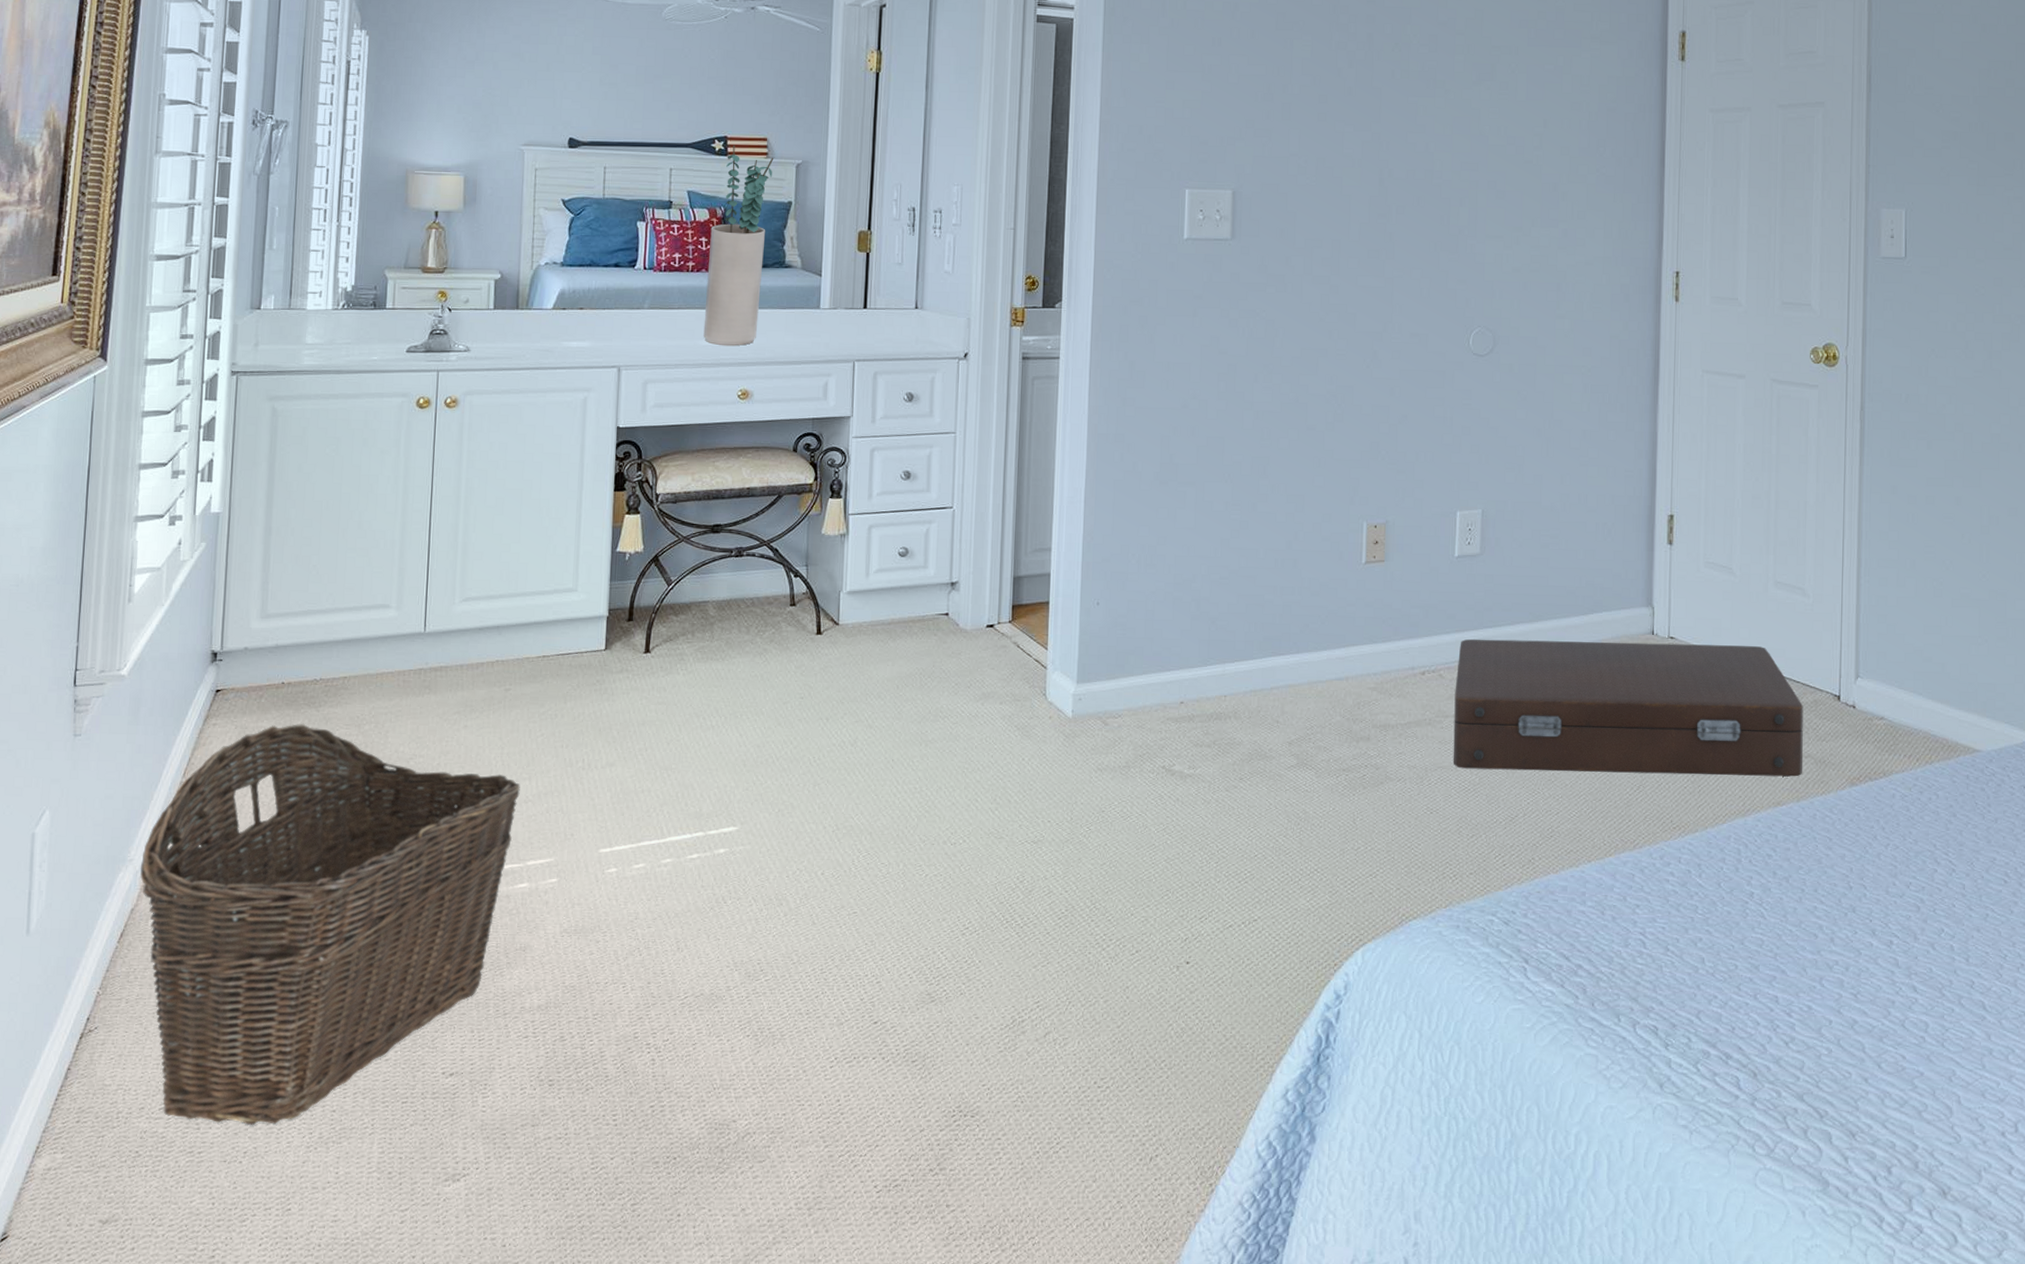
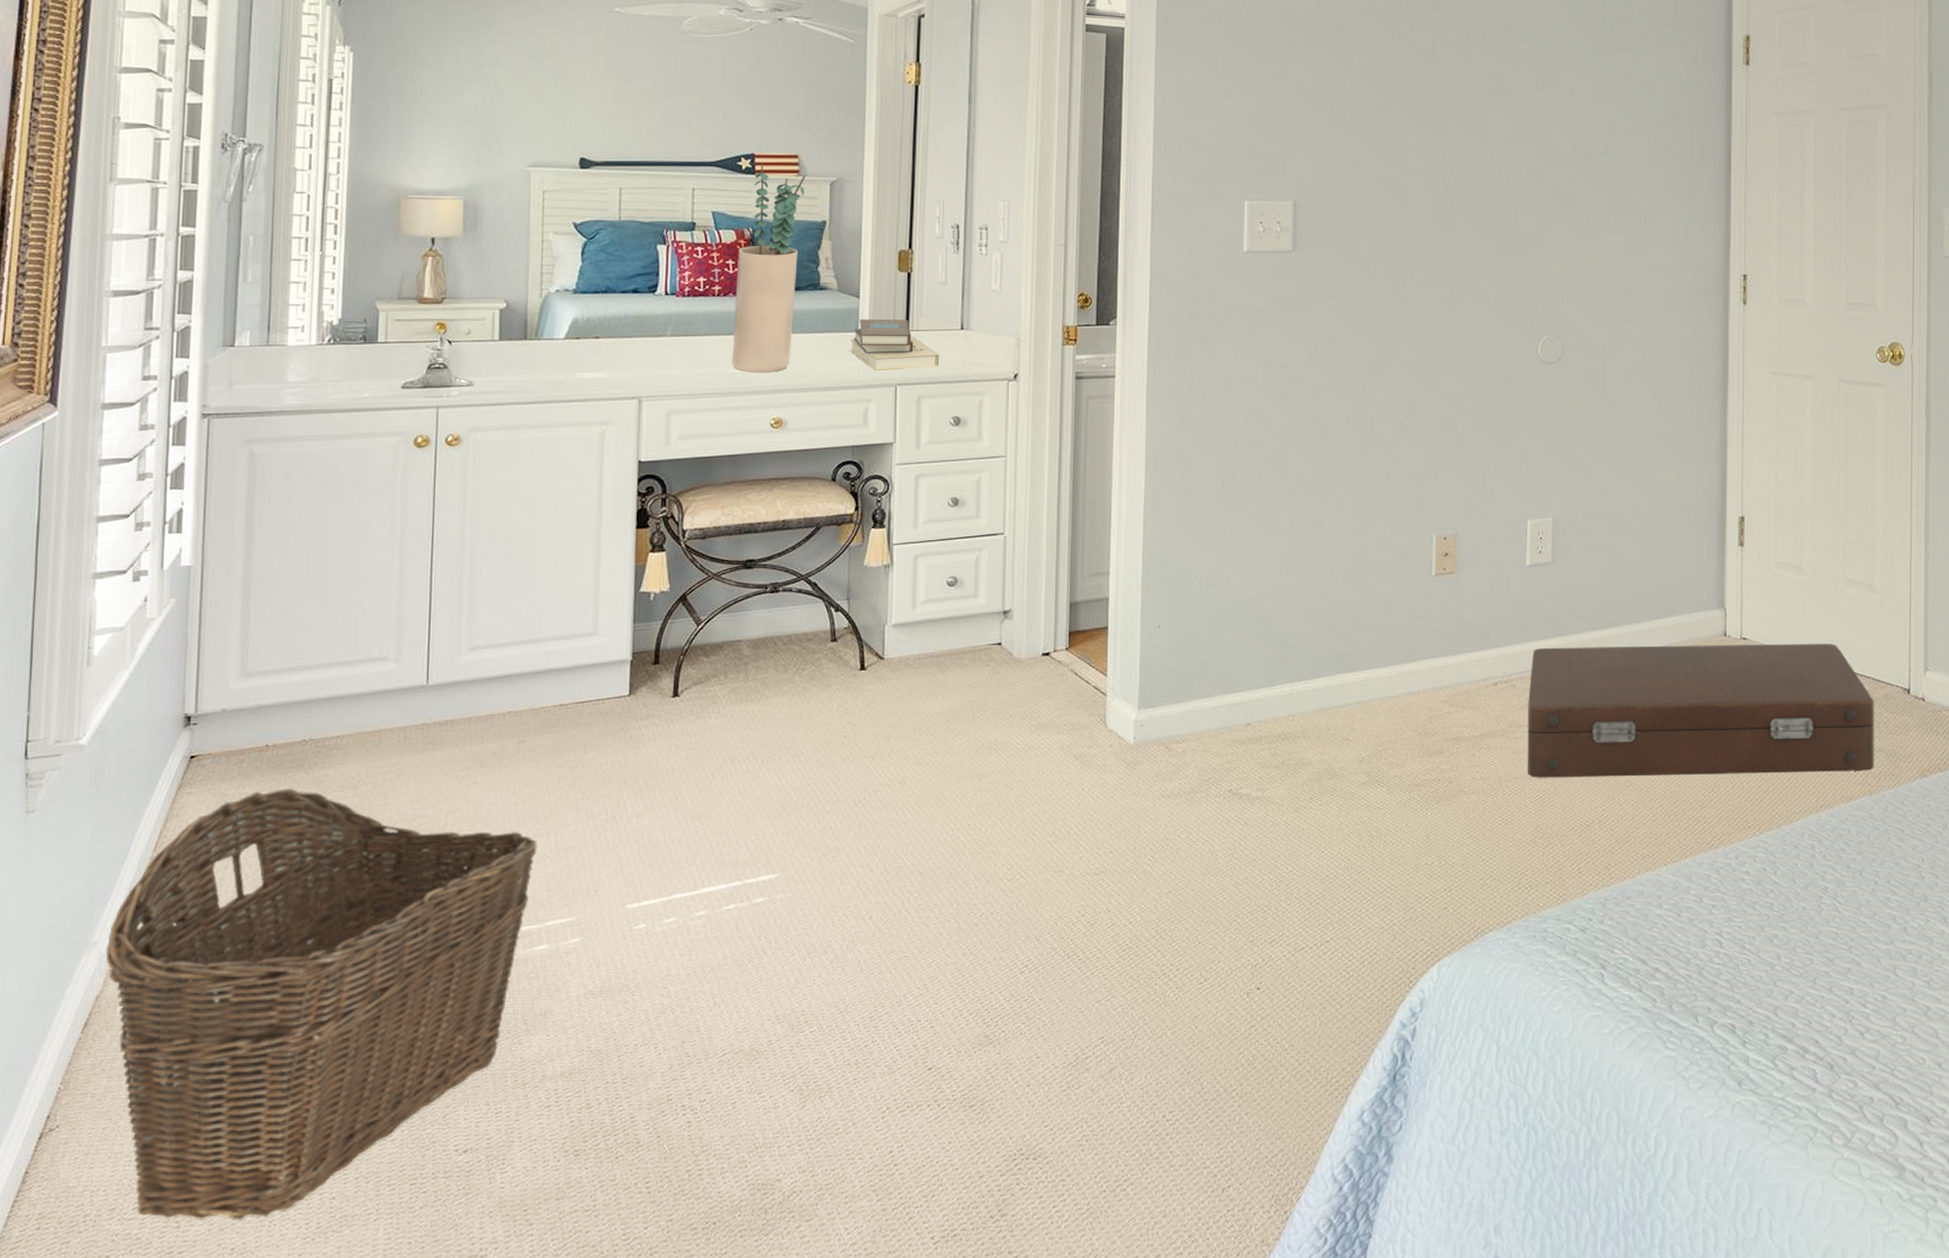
books: none [812,297,894,346] -> present [850,319,939,370]

